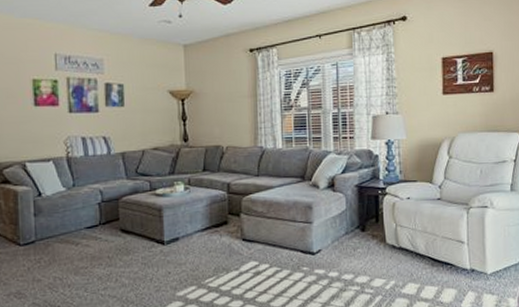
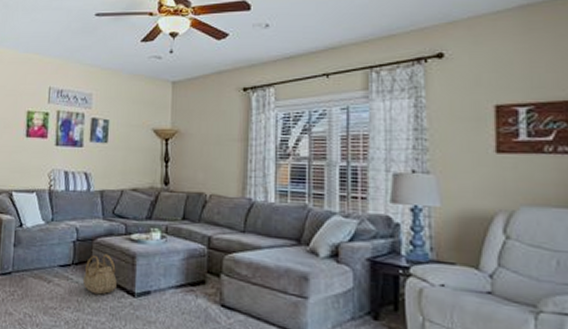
basket: none [111,210,146,249] -> present [82,254,117,295]

